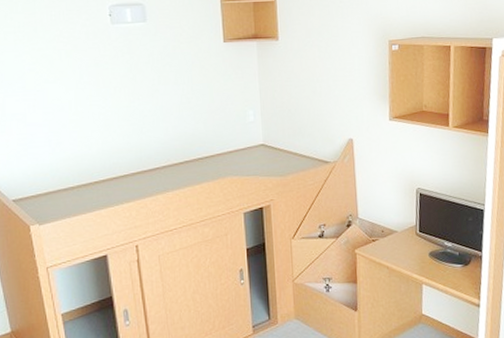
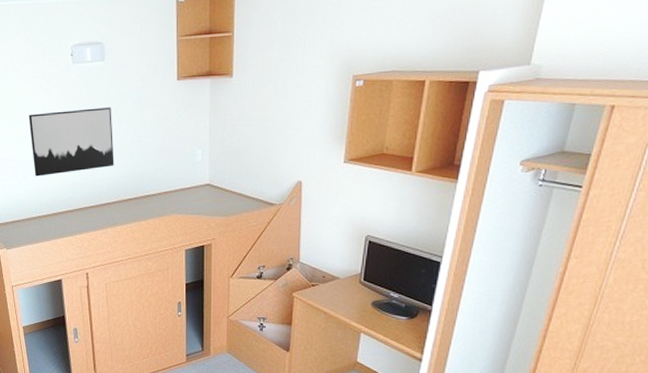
wall art: none [62,68,162,142] -> present [28,107,114,177]

